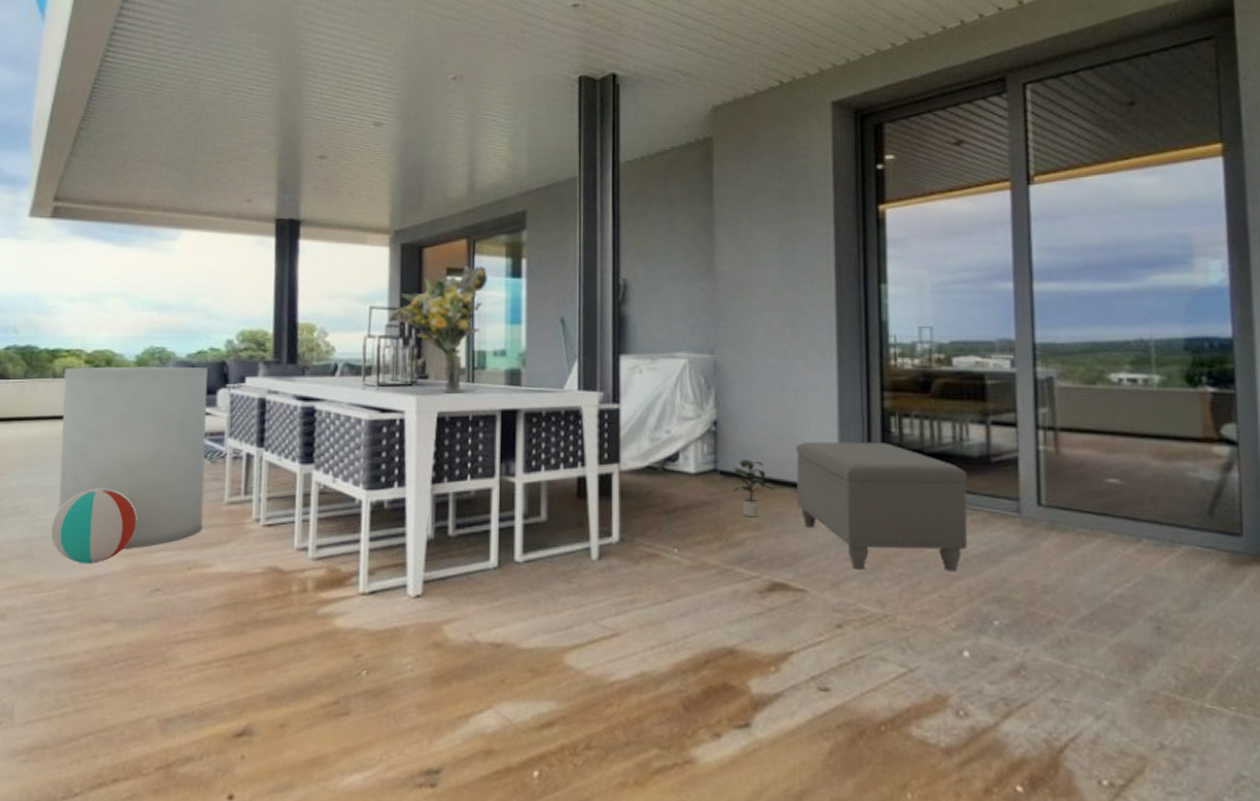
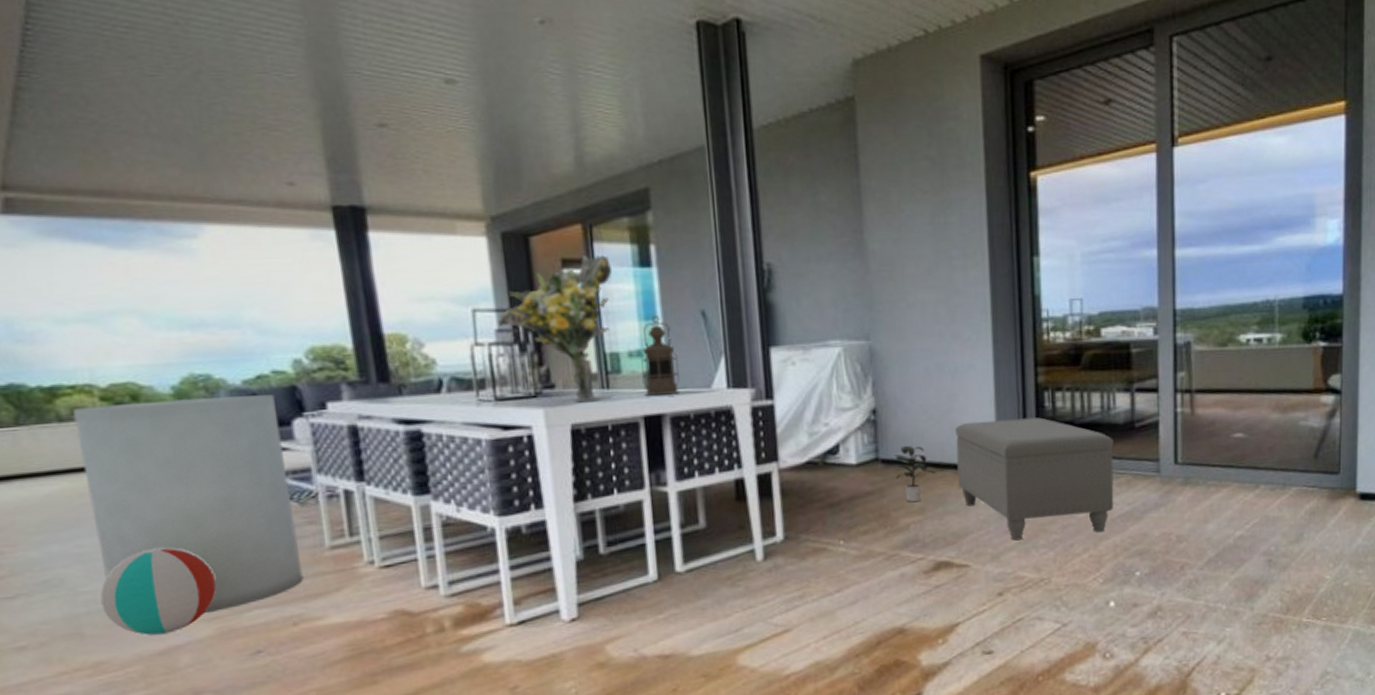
lantern: none [504,321,536,392] -> present [641,316,680,396]

